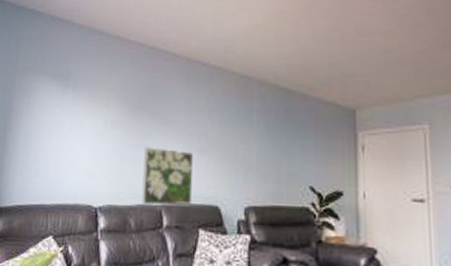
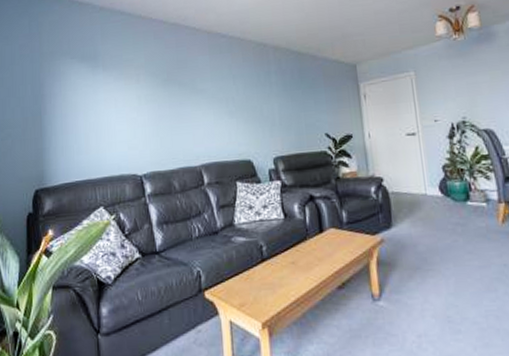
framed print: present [141,147,194,207] -> none [179,115,228,167]

